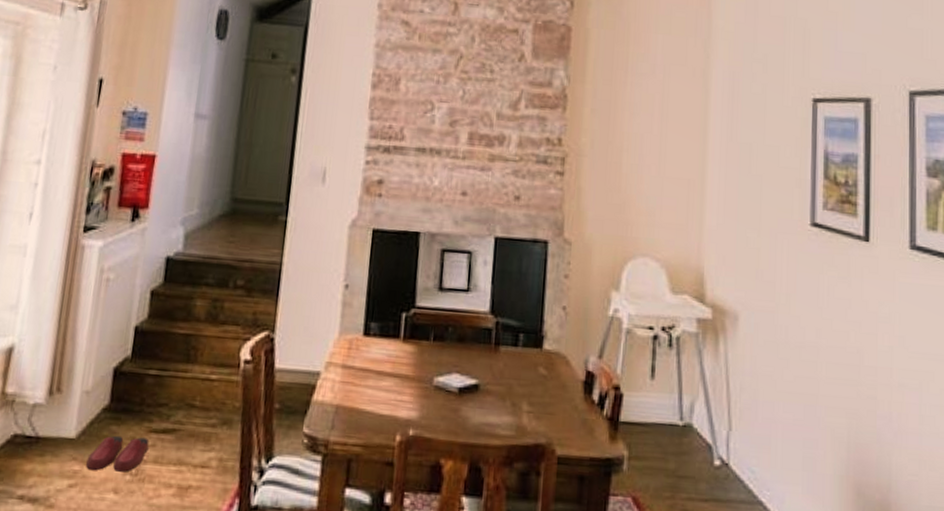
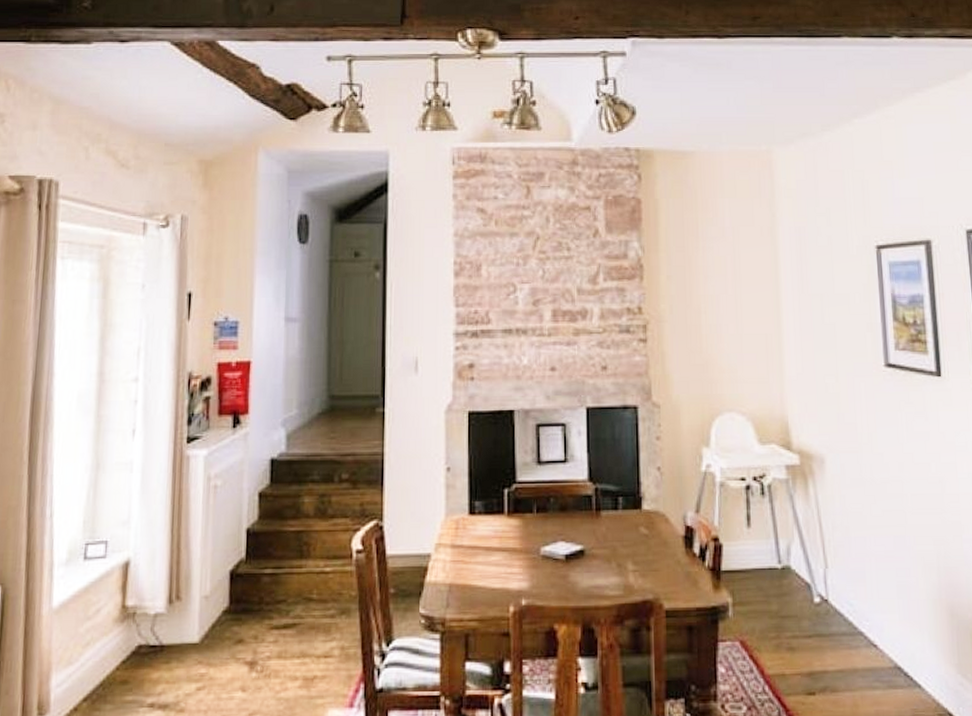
slippers: present [86,435,150,472] -> none [212,635,271,671]

